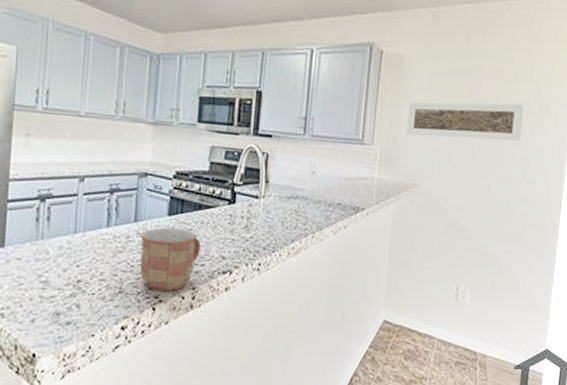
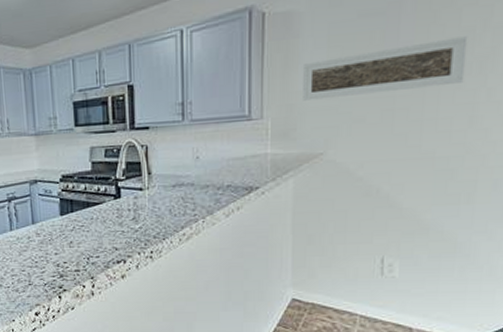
mug: present [140,227,201,291] -> none [39,226,94,281]

